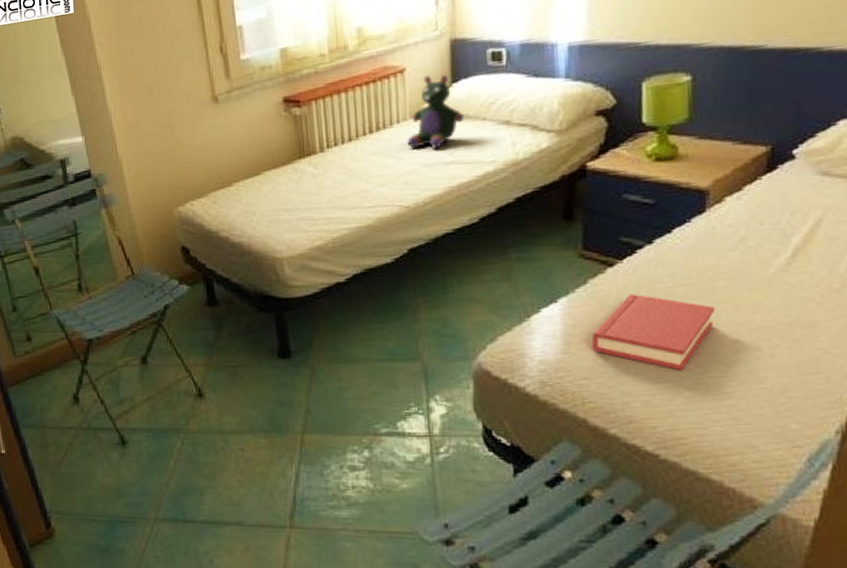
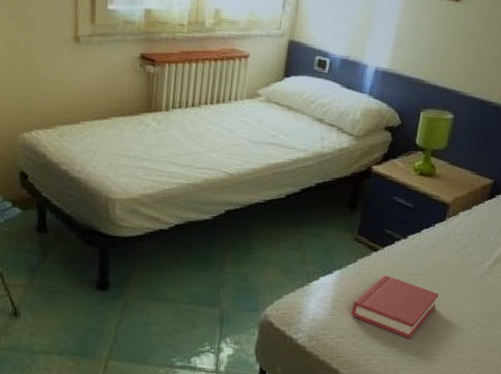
stuffed bear: present [407,74,464,149] -> none [240,65,289,129]

